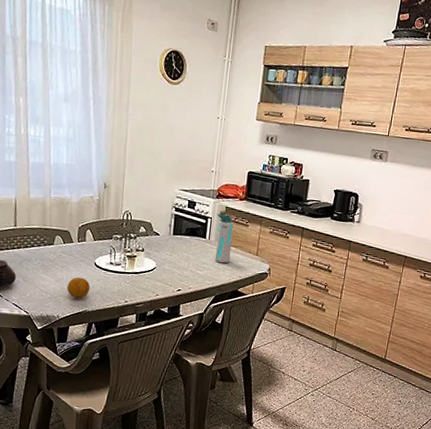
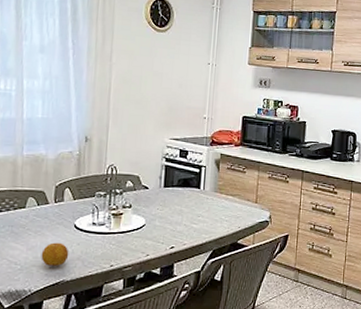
water bottle: present [214,213,234,264] -> none [210,161,230,214]

